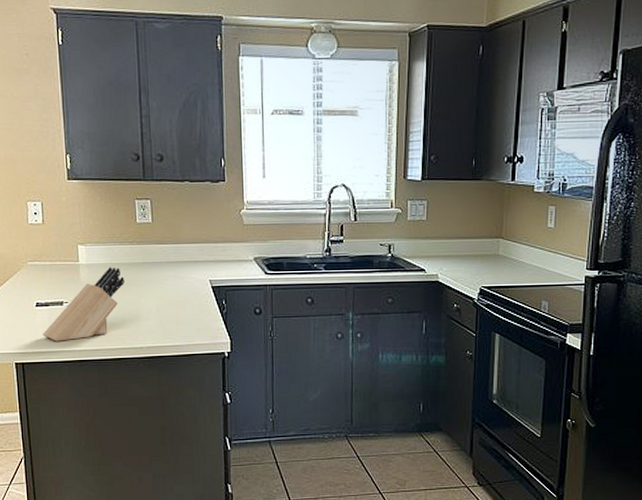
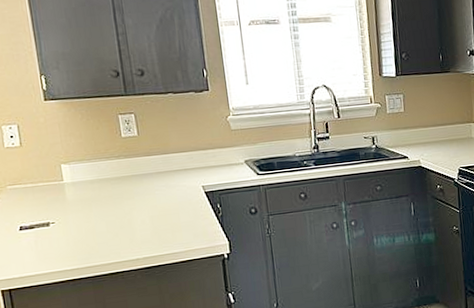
knife block: present [43,266,125,342] -> none [29,182,114,264]

